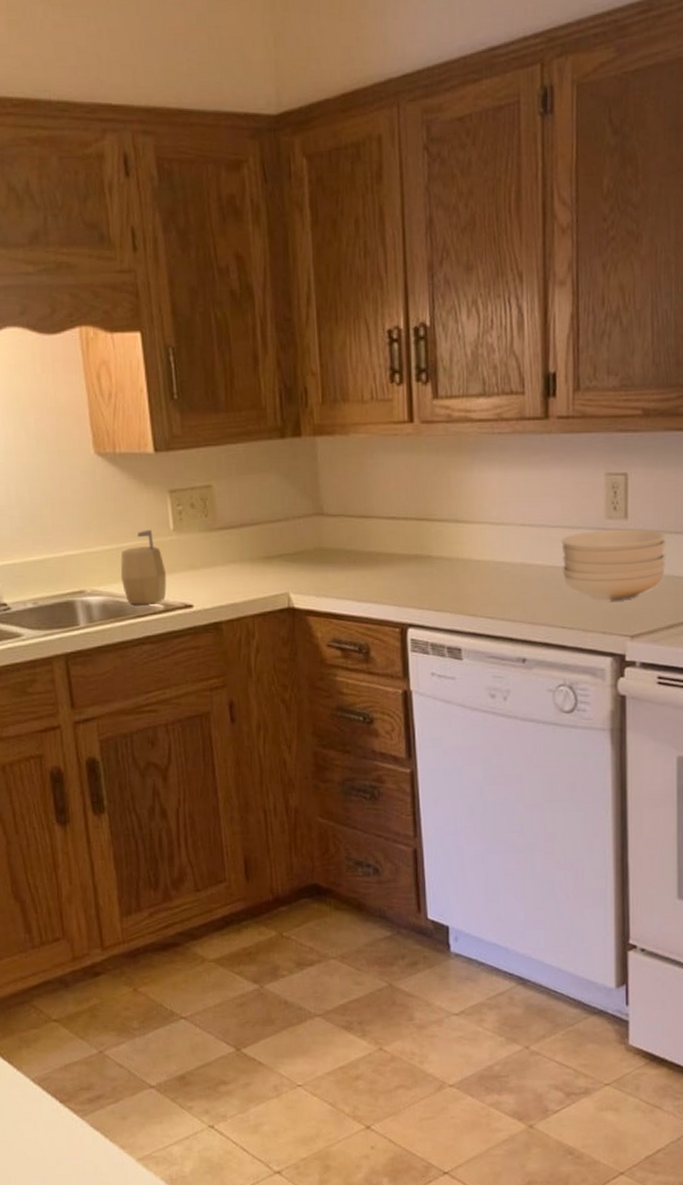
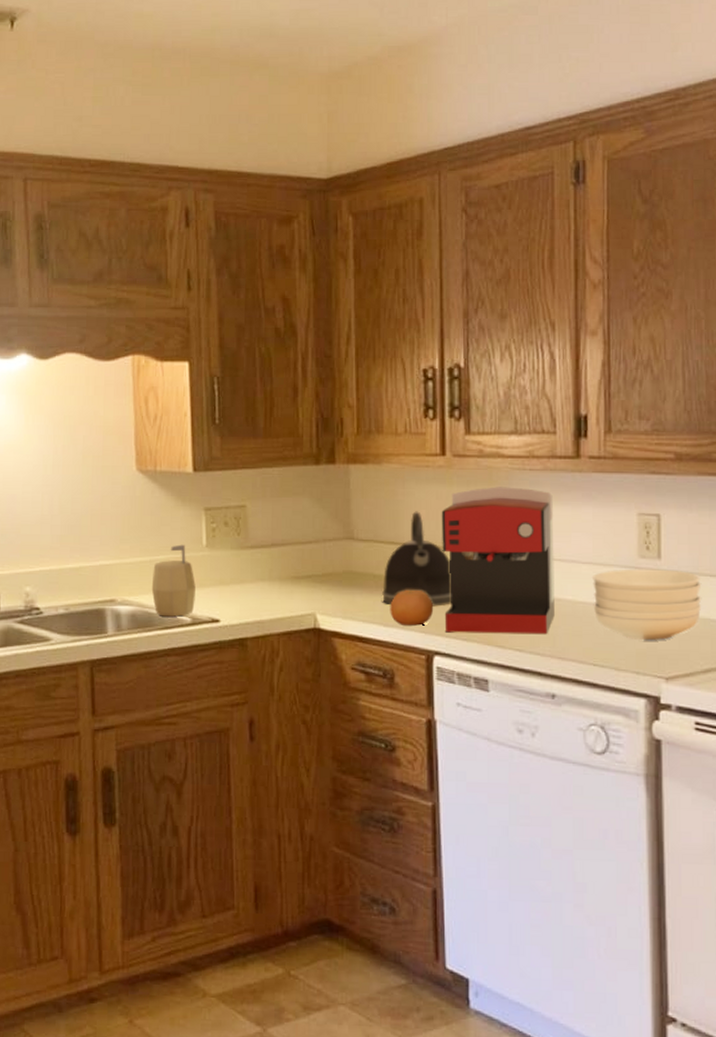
kettle: none [354,482,424,580] -> present [382,511,452,607]
fruit: none [363,563,407,601] -> present [390,589,434,627]
coffee maker: none [410,452,525,605] -> present [441,487,555,635]

